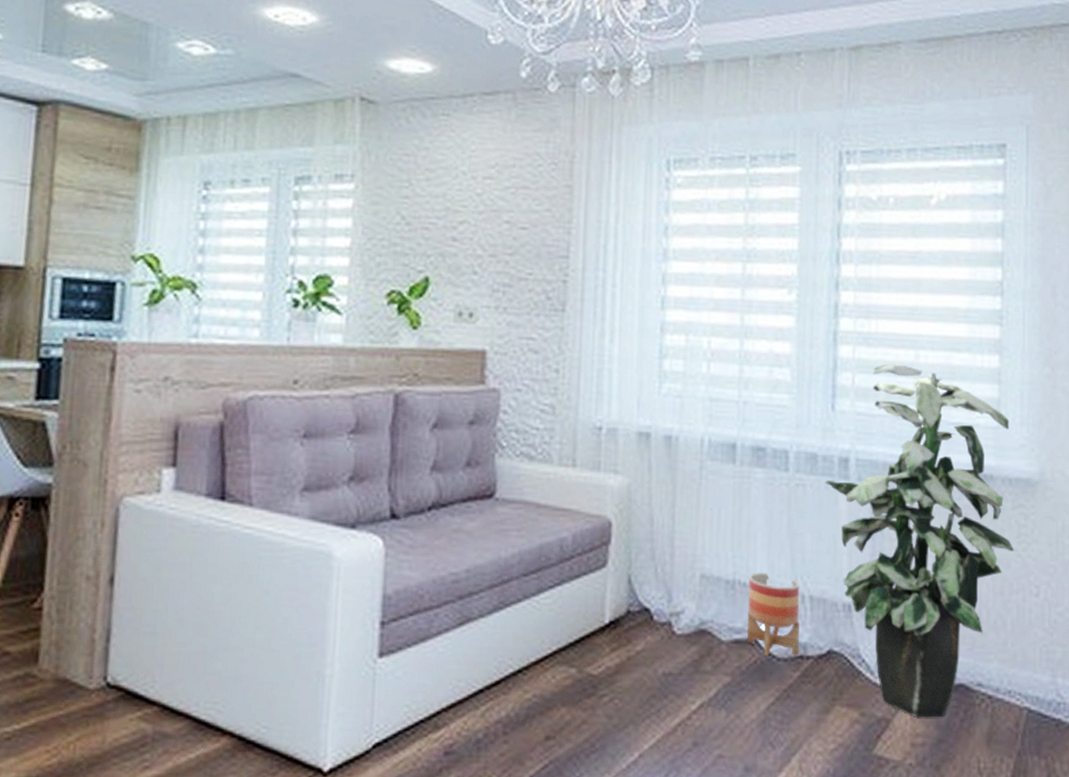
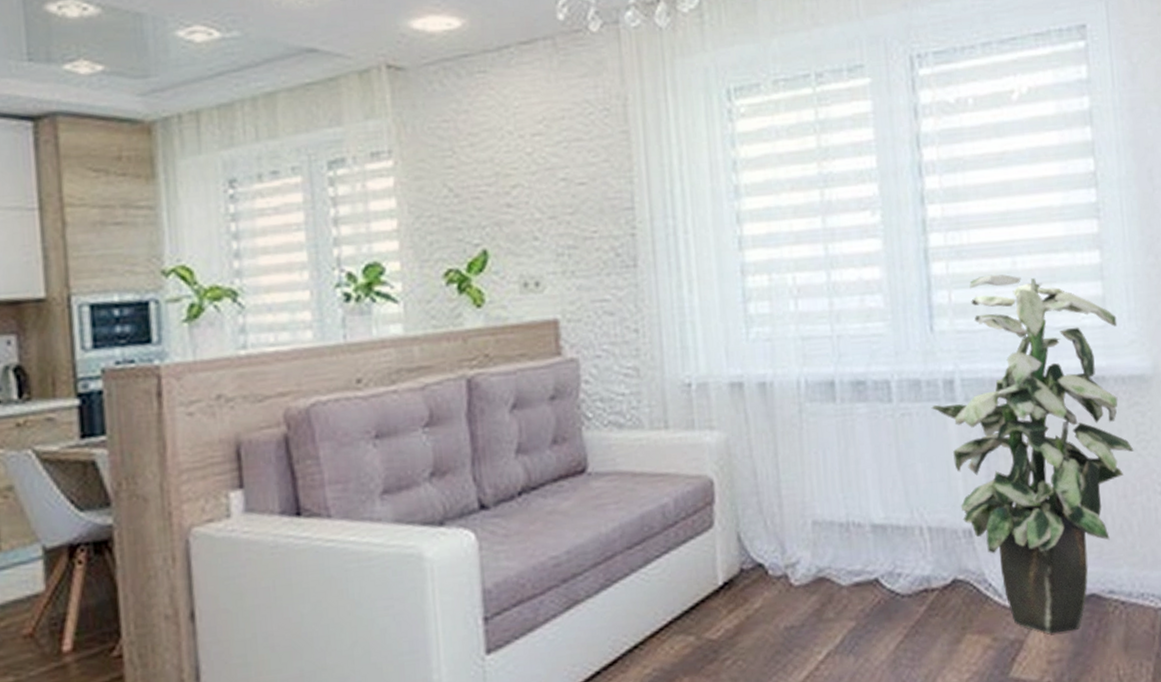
planter: present [747,573,800,656] -> none [863,510,923,595]

